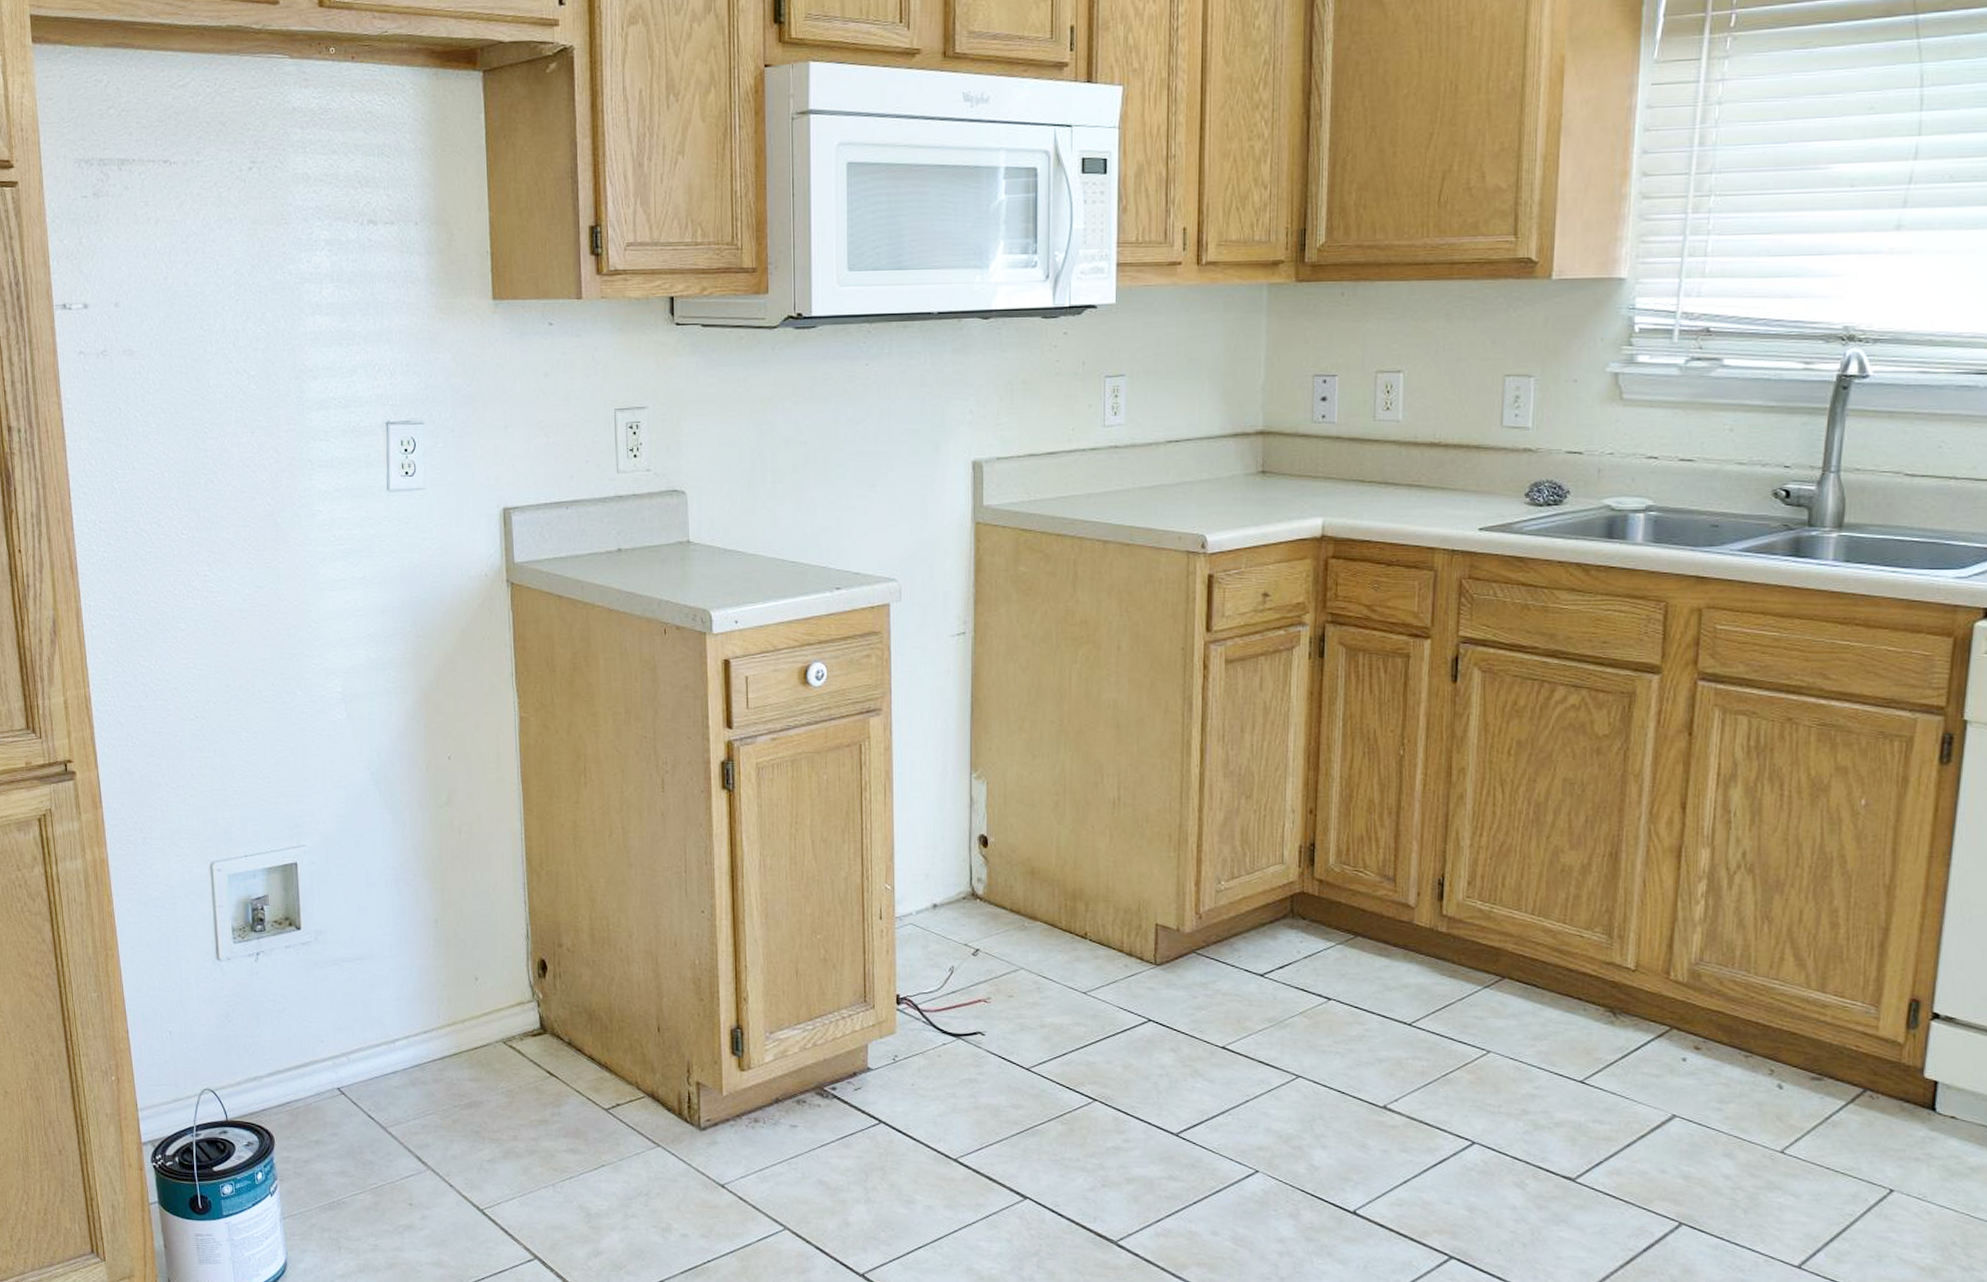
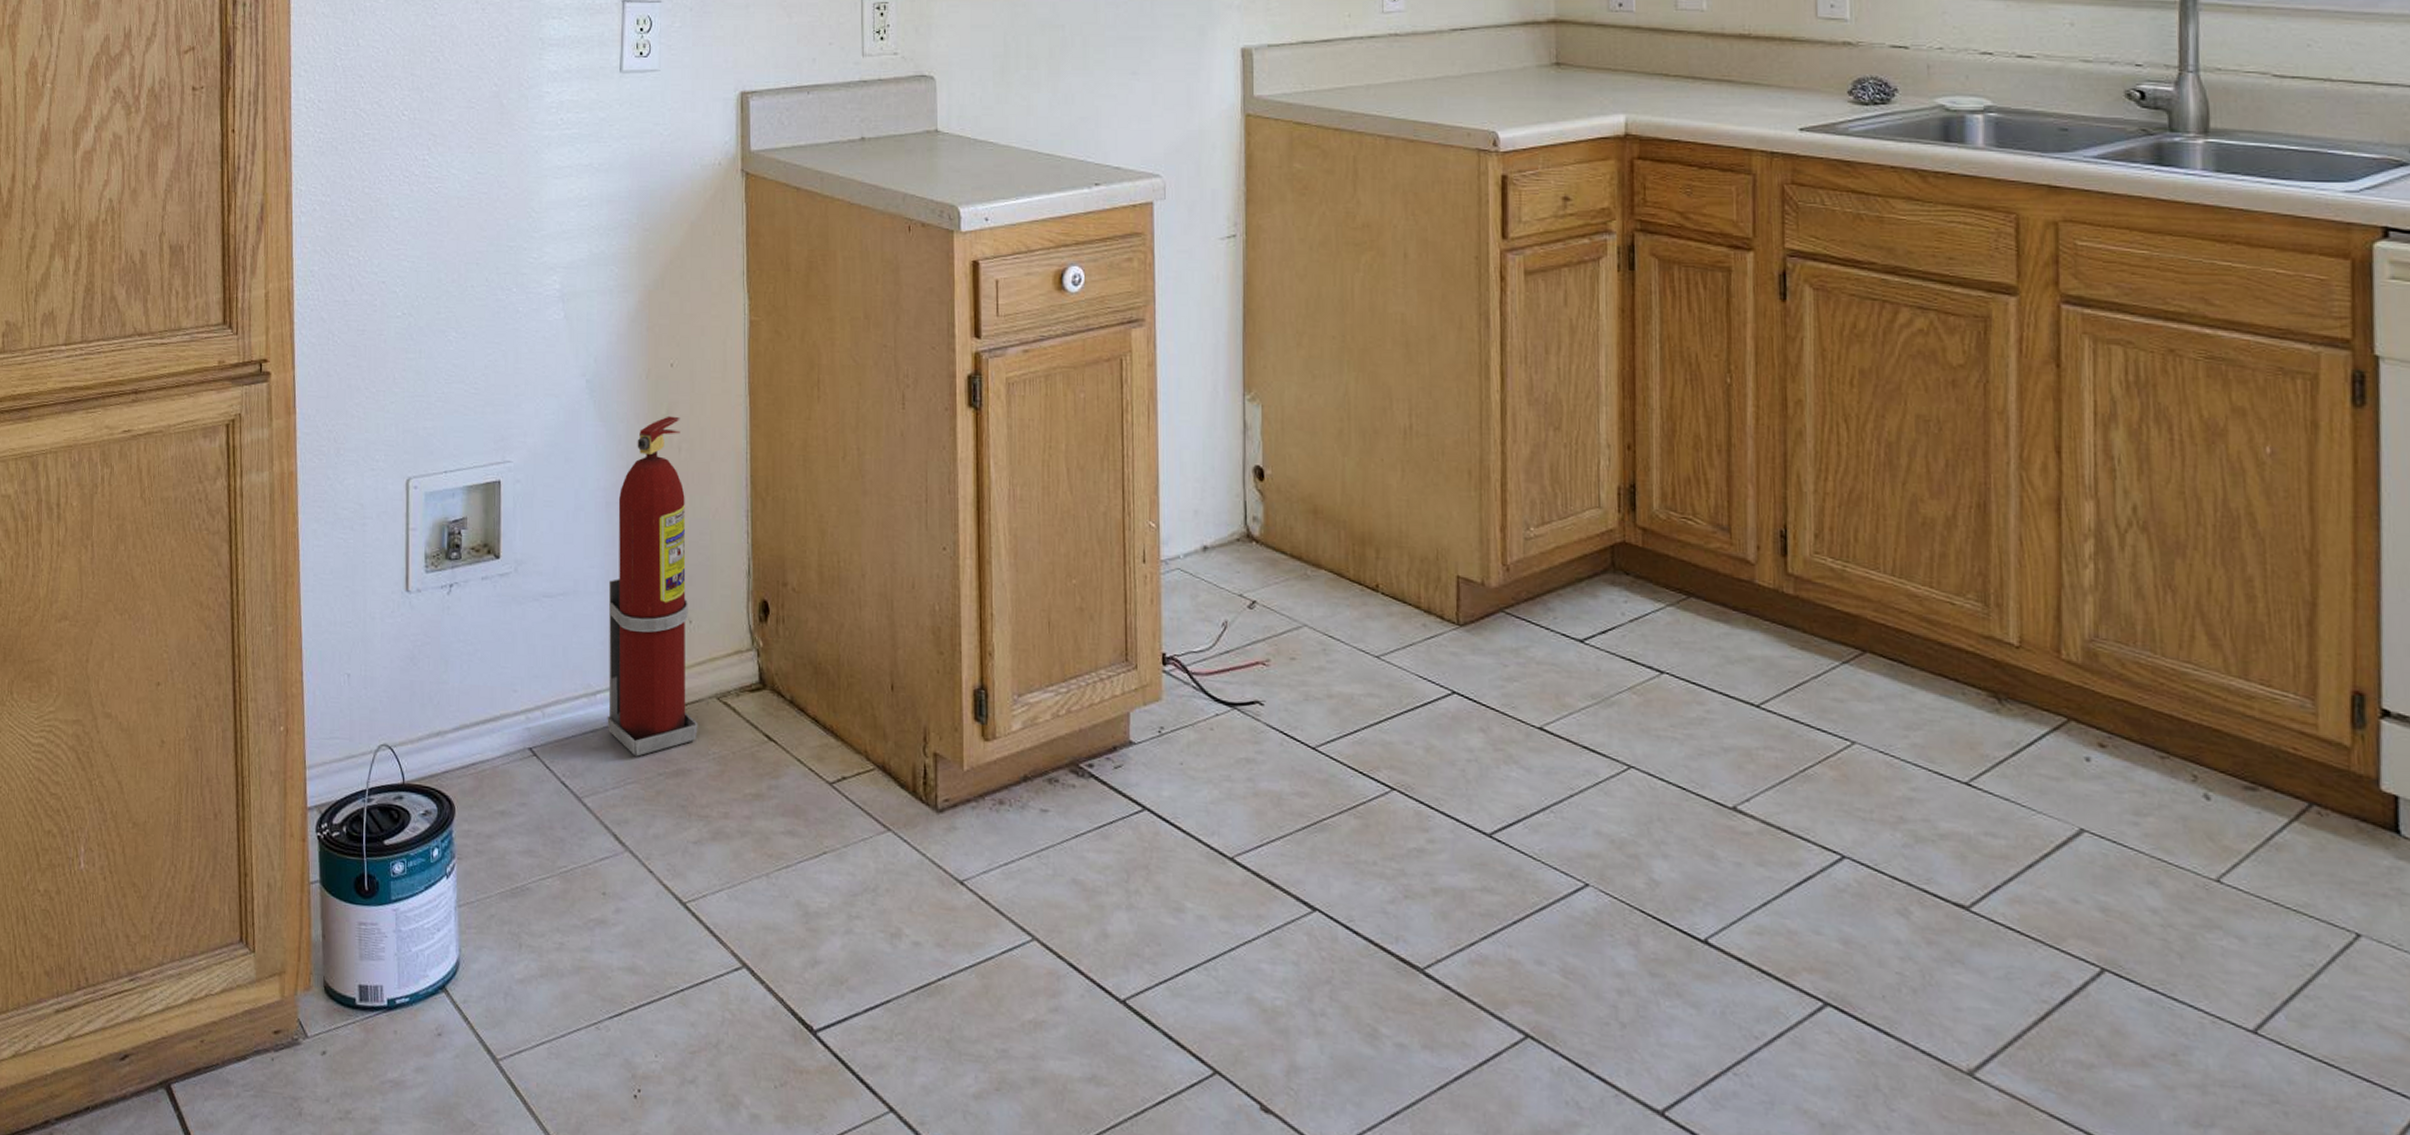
fire extinguisher: none [401,802,487,1093] -> present [607,416,698,757]

